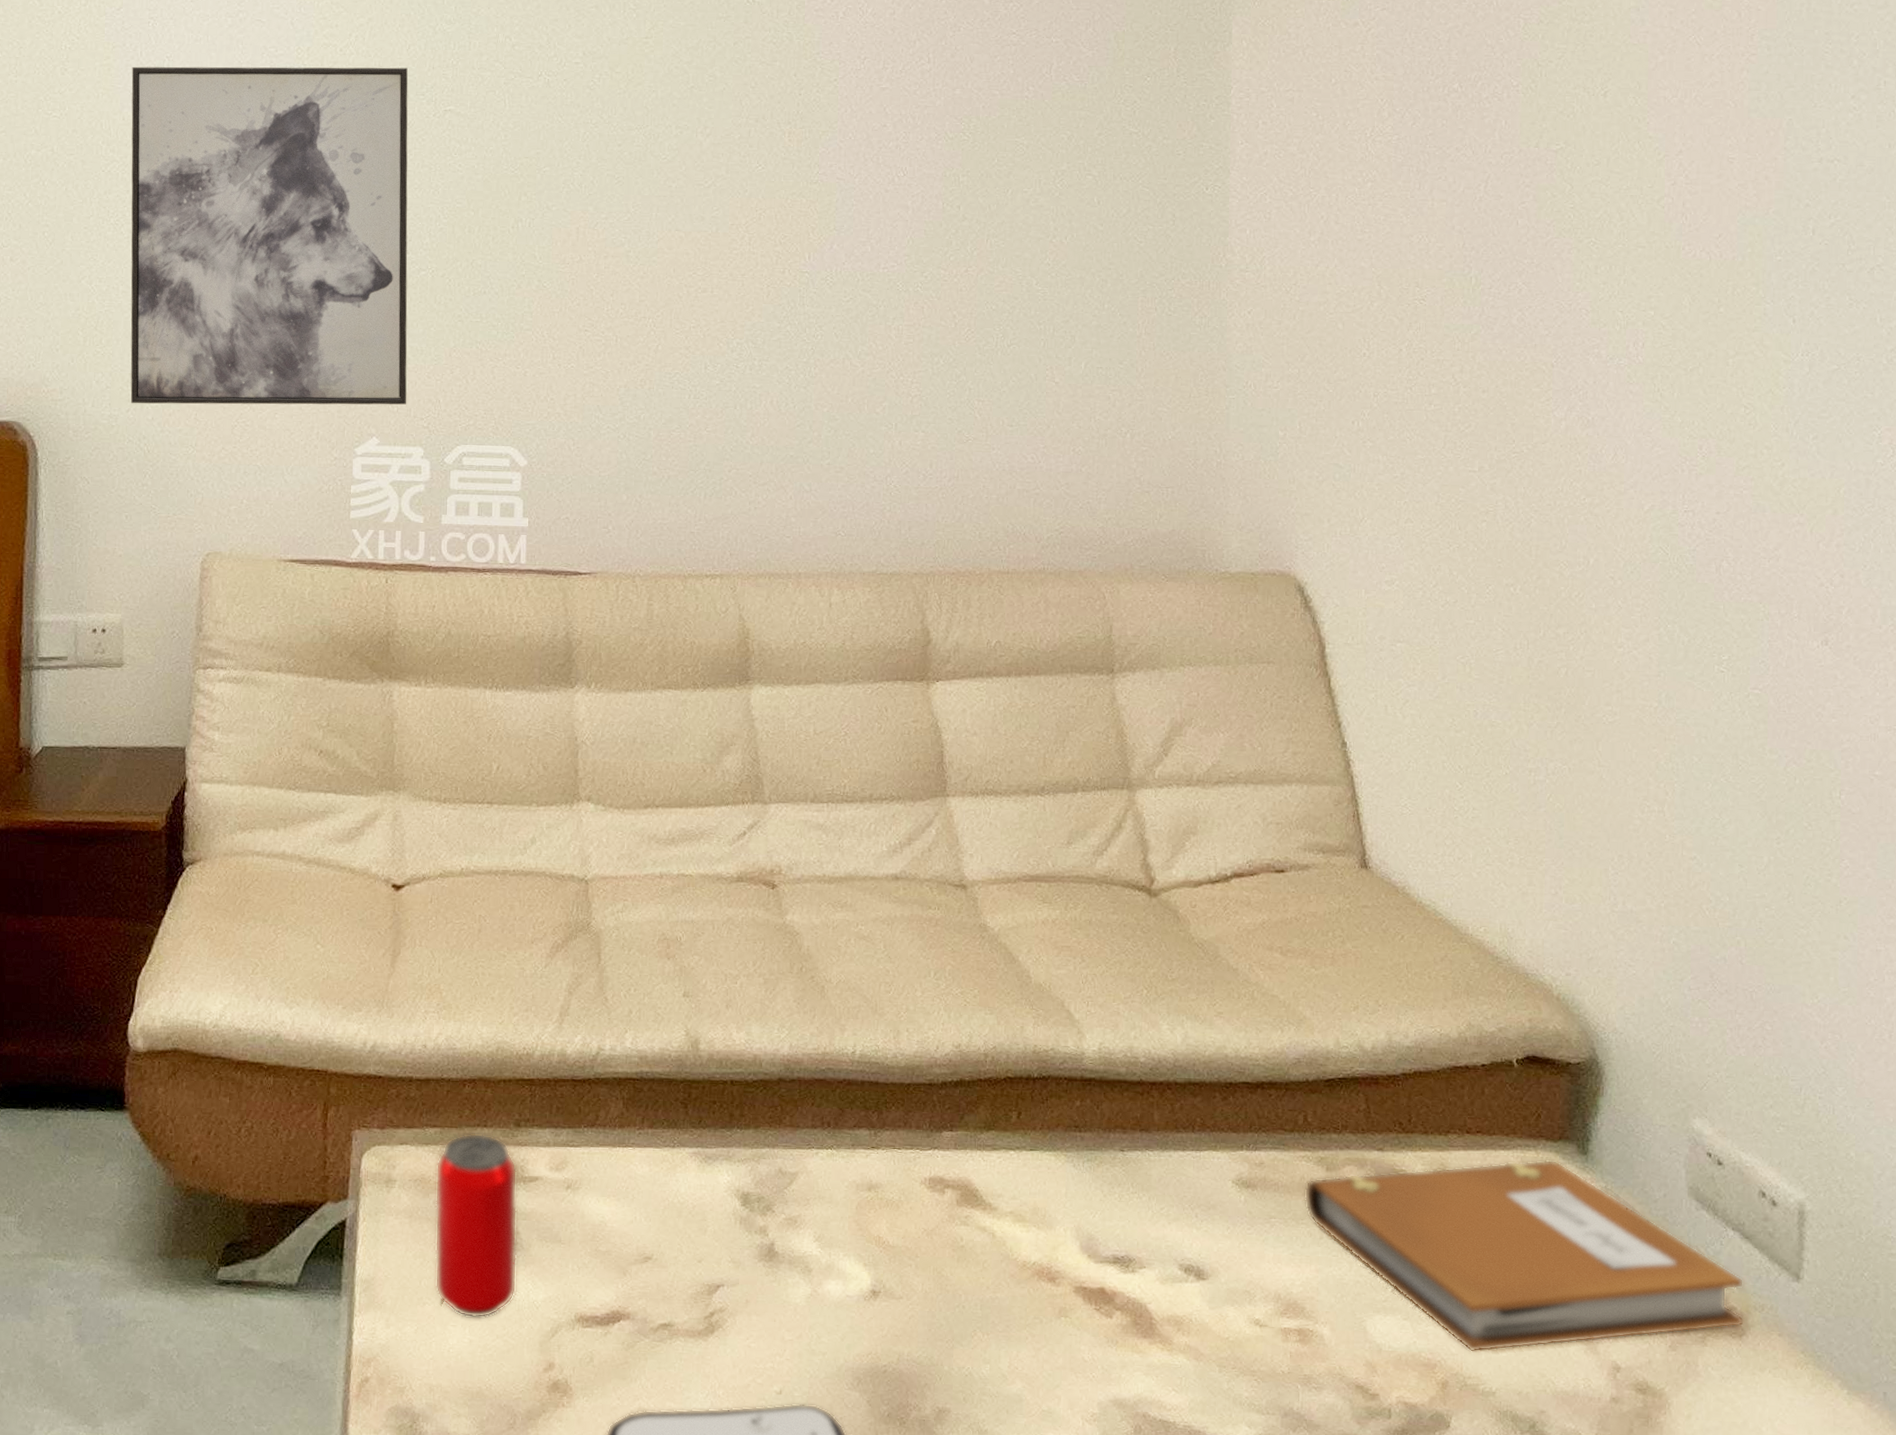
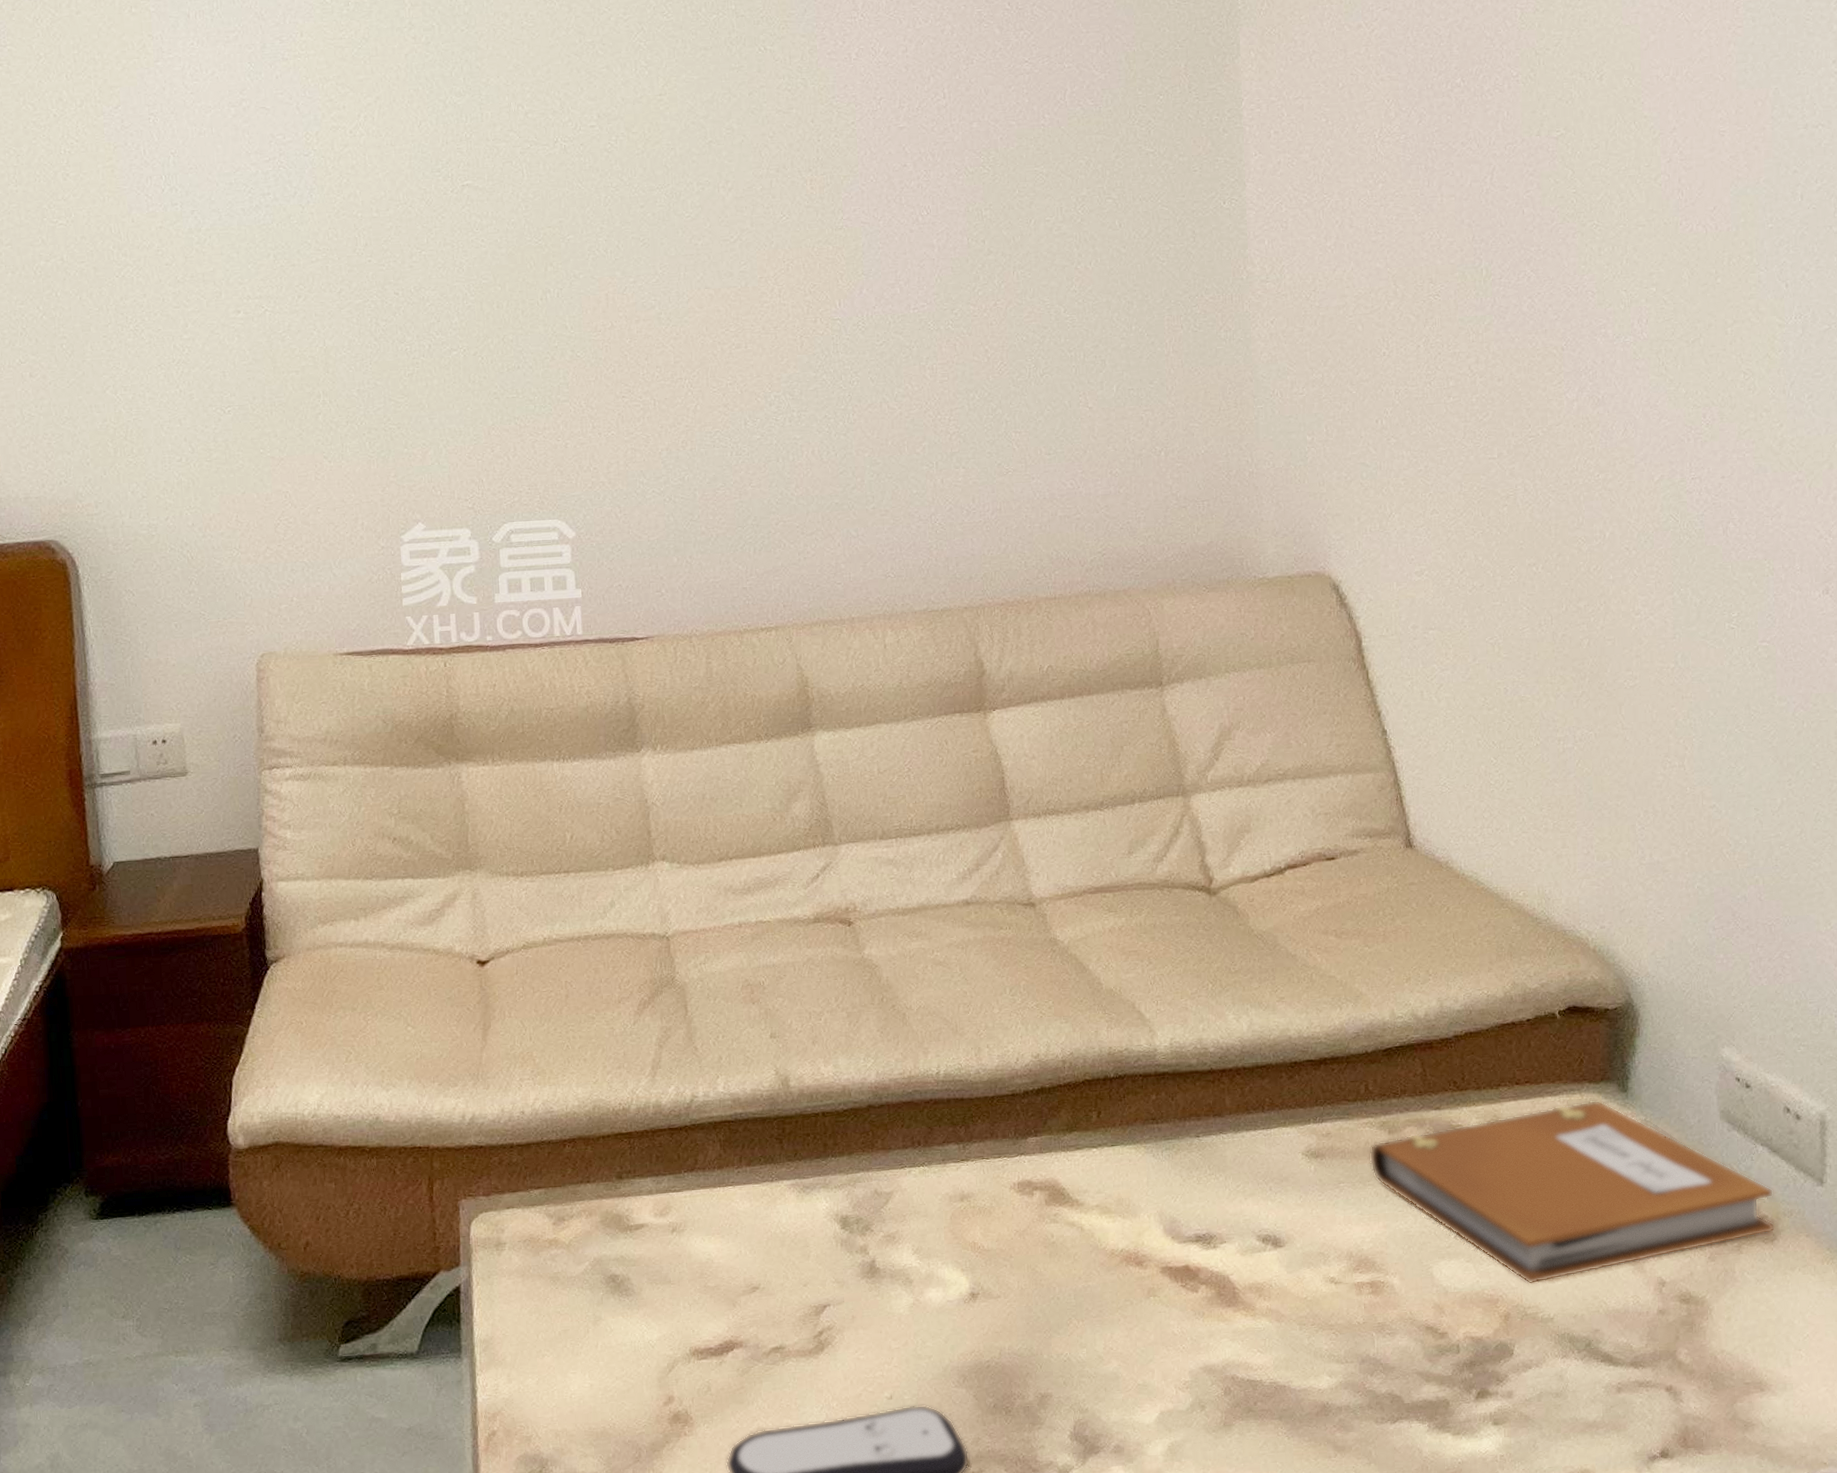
wall art: present [130,66,408,405] -> none [136,145,450,512]
can: present [434,1133,518,1319] -> none [543,1189,632,1364]

